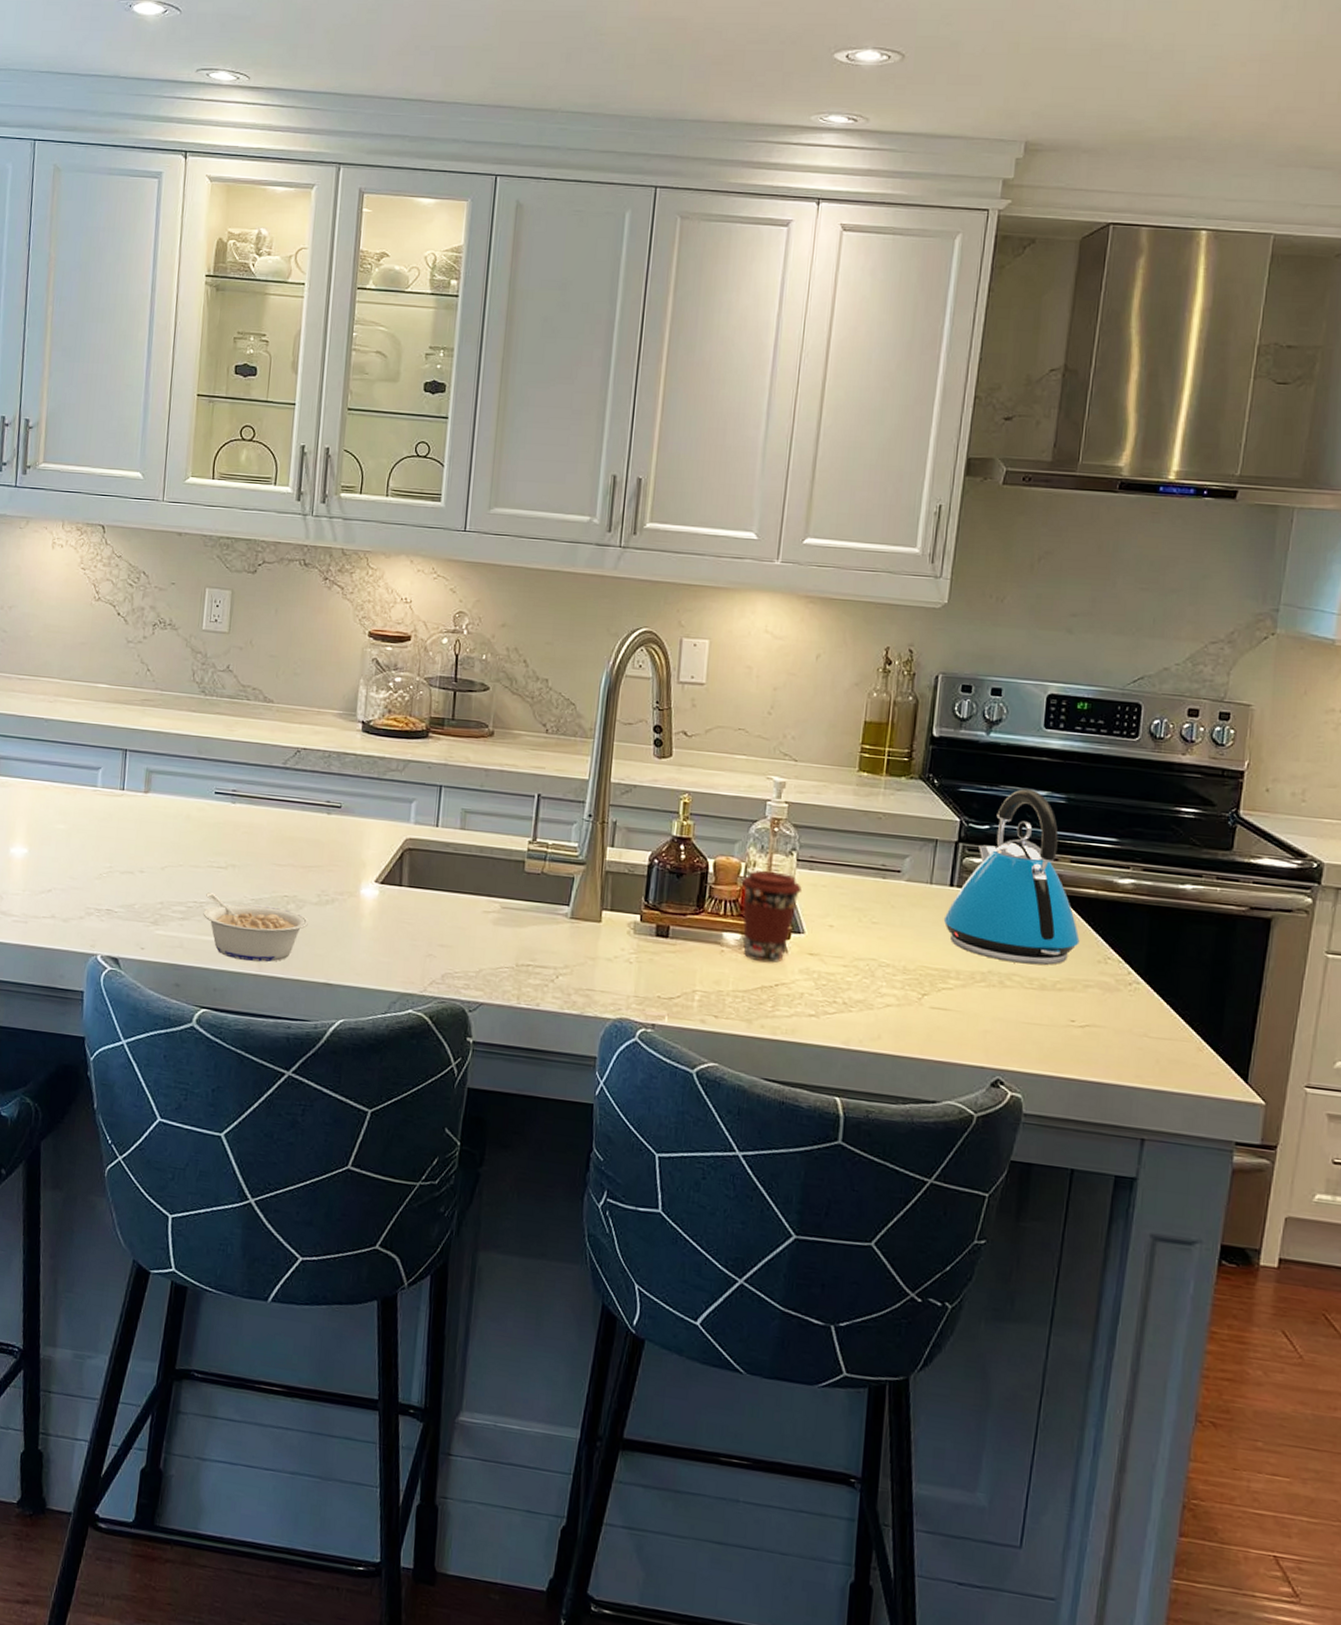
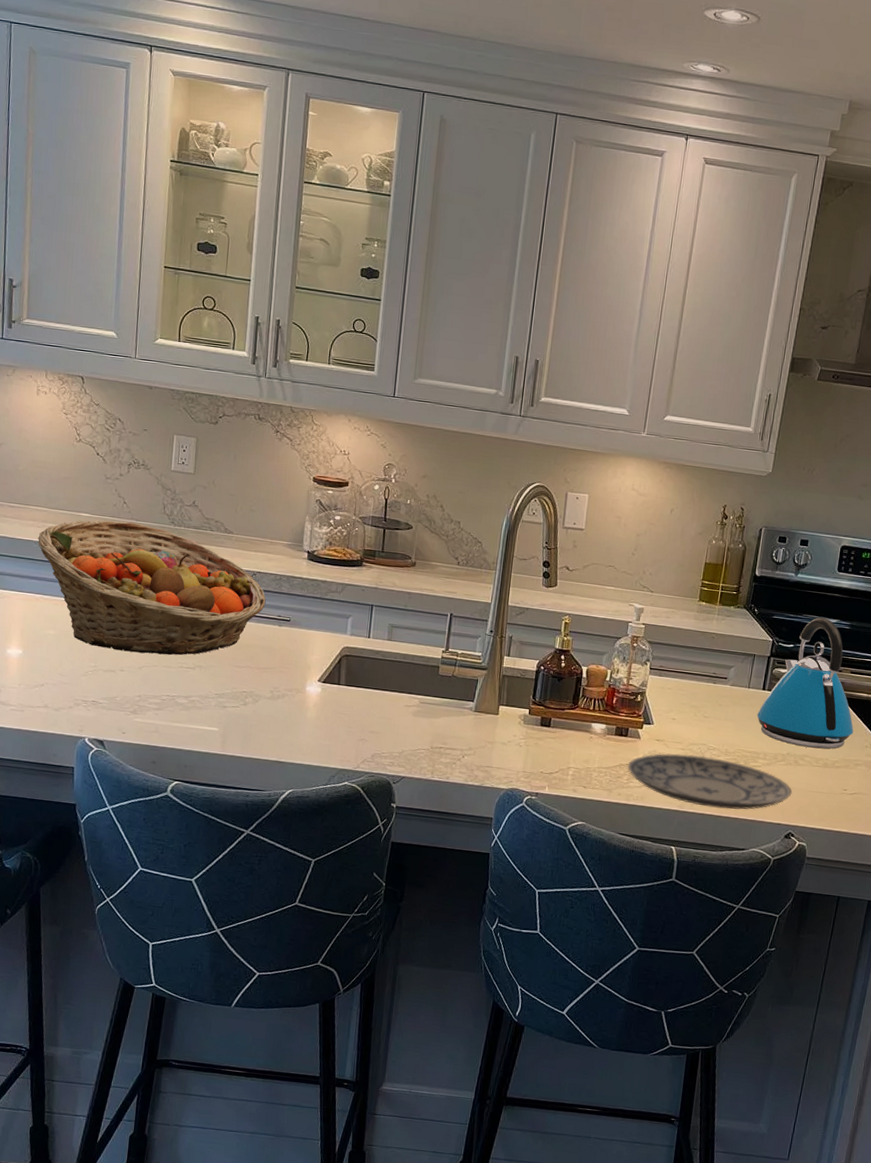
fruit basket: none [48,691,312,853] -> present [37,520,266,656]
legume: present [203,892,308,962] -> none [175,688,263,745]
coffee cup: present [741,870,802,963] -> none [607,676,653,747]
plate: none [771,972,998,1048] -> present [627,753,792,810]

